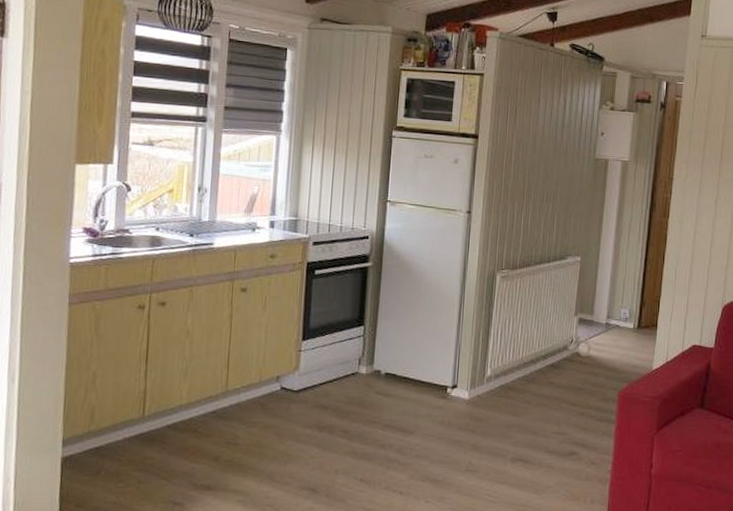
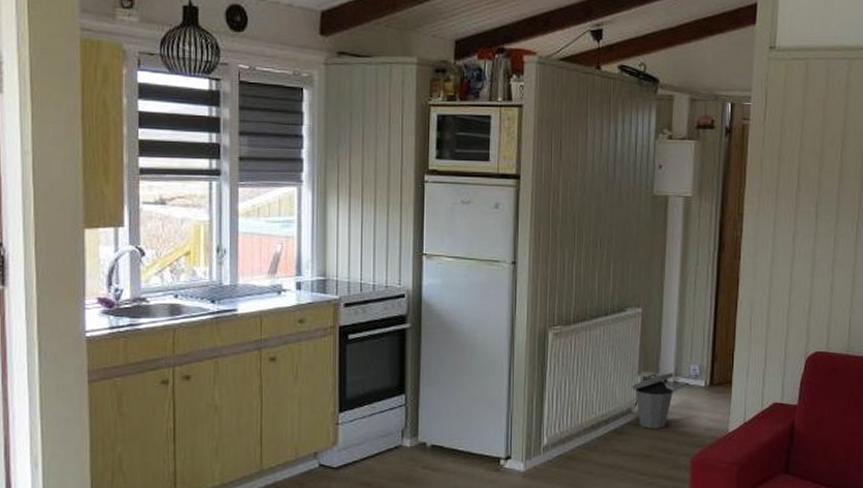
trash can: none [568,315,606,365] -> present [632,373,674,429]

